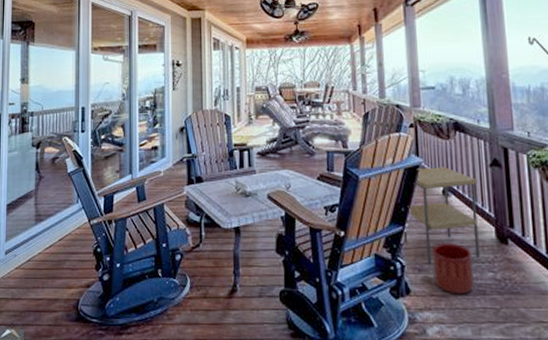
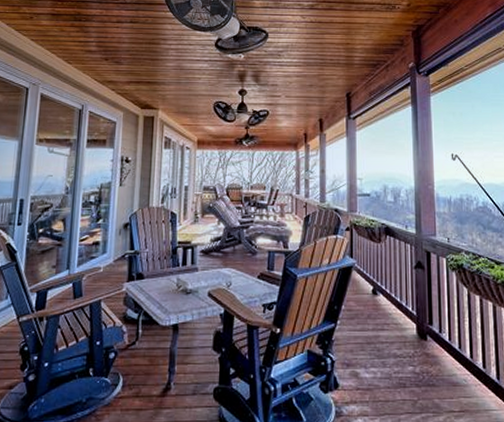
side table: present [403,167,480,264] -> none [335,268,403,359]
planter: present [432,242,474,295] -> none [360,339,396,388]

